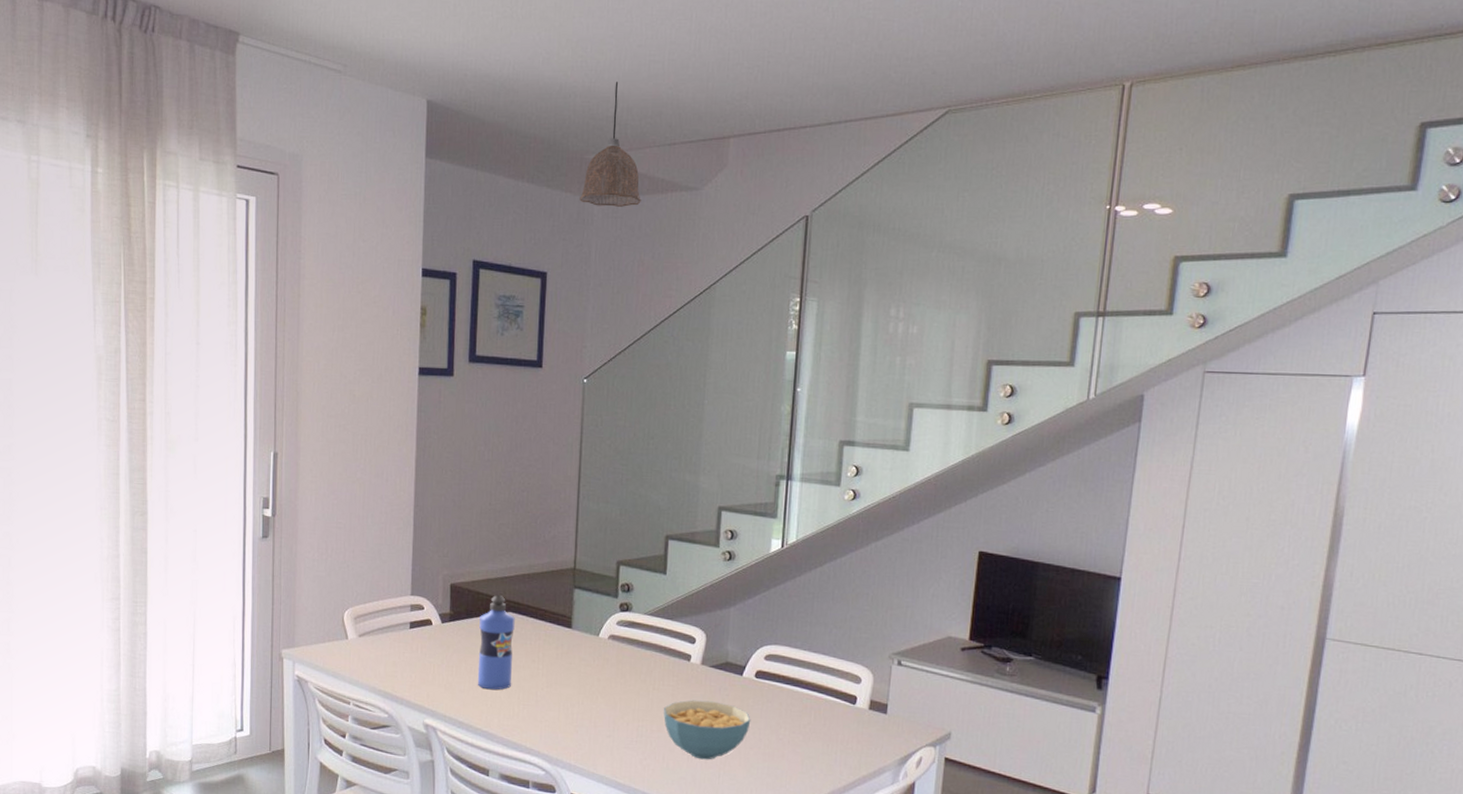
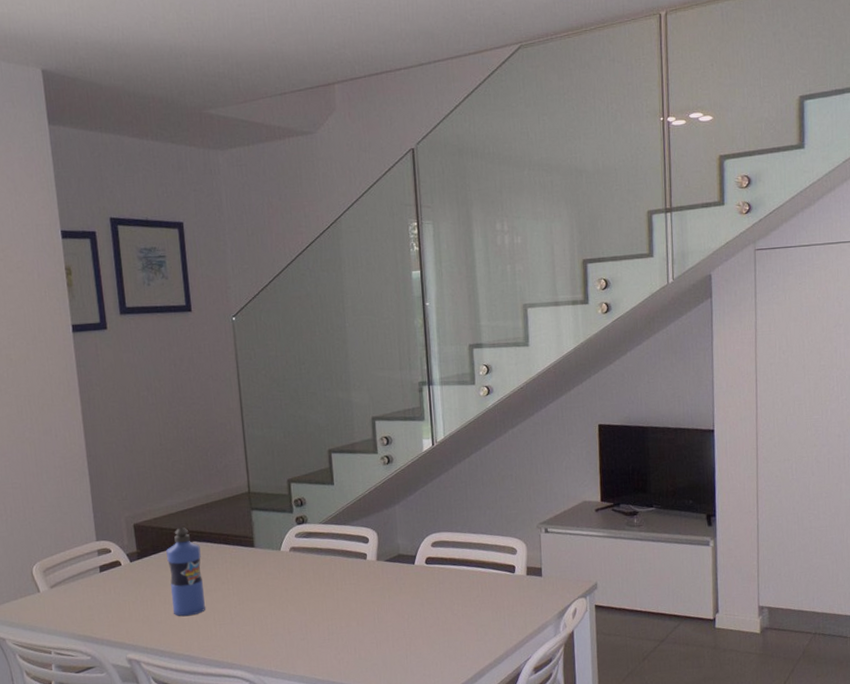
pendant lamp: present [580,82,641,207] -> none [204,40,262,157]
cereal bowl: present [664,700,751,760] -> none [349,591,428,645]

